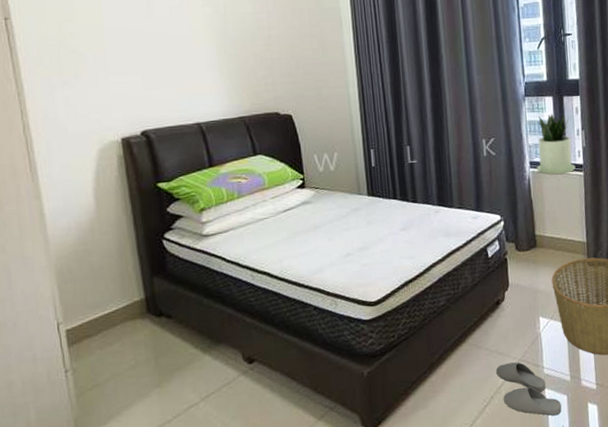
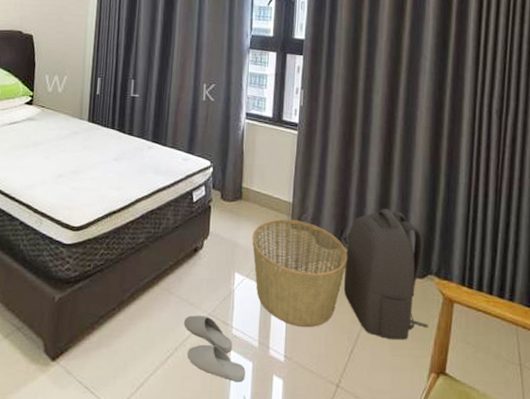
planter: present [537,113,576,175] -> none [252,68,291,131]

